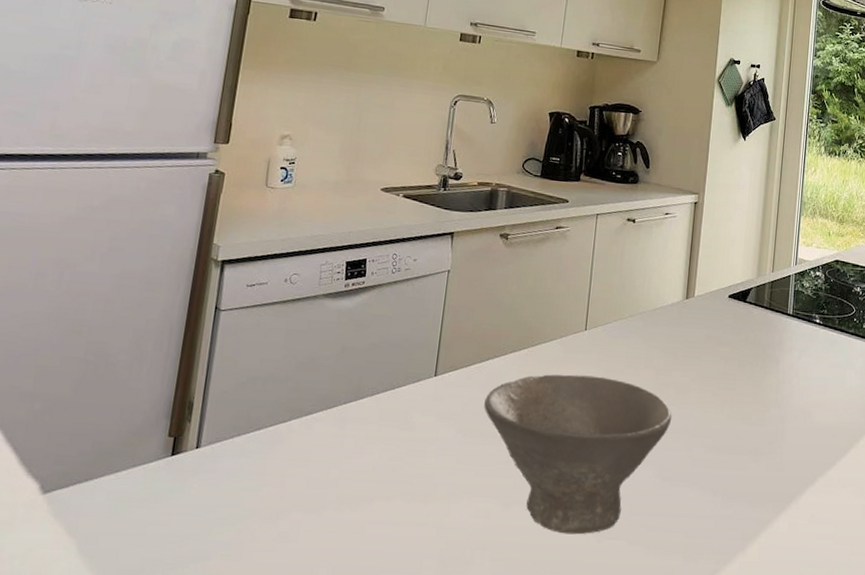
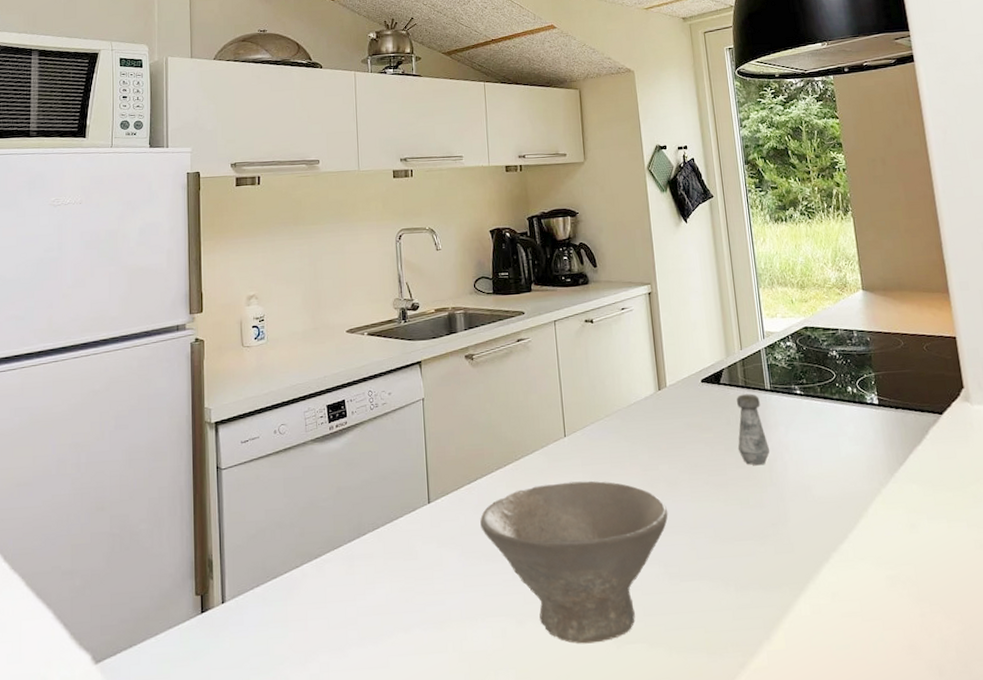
salt shaker: none [750,315,780,385] -> present [737,394,770,466]

